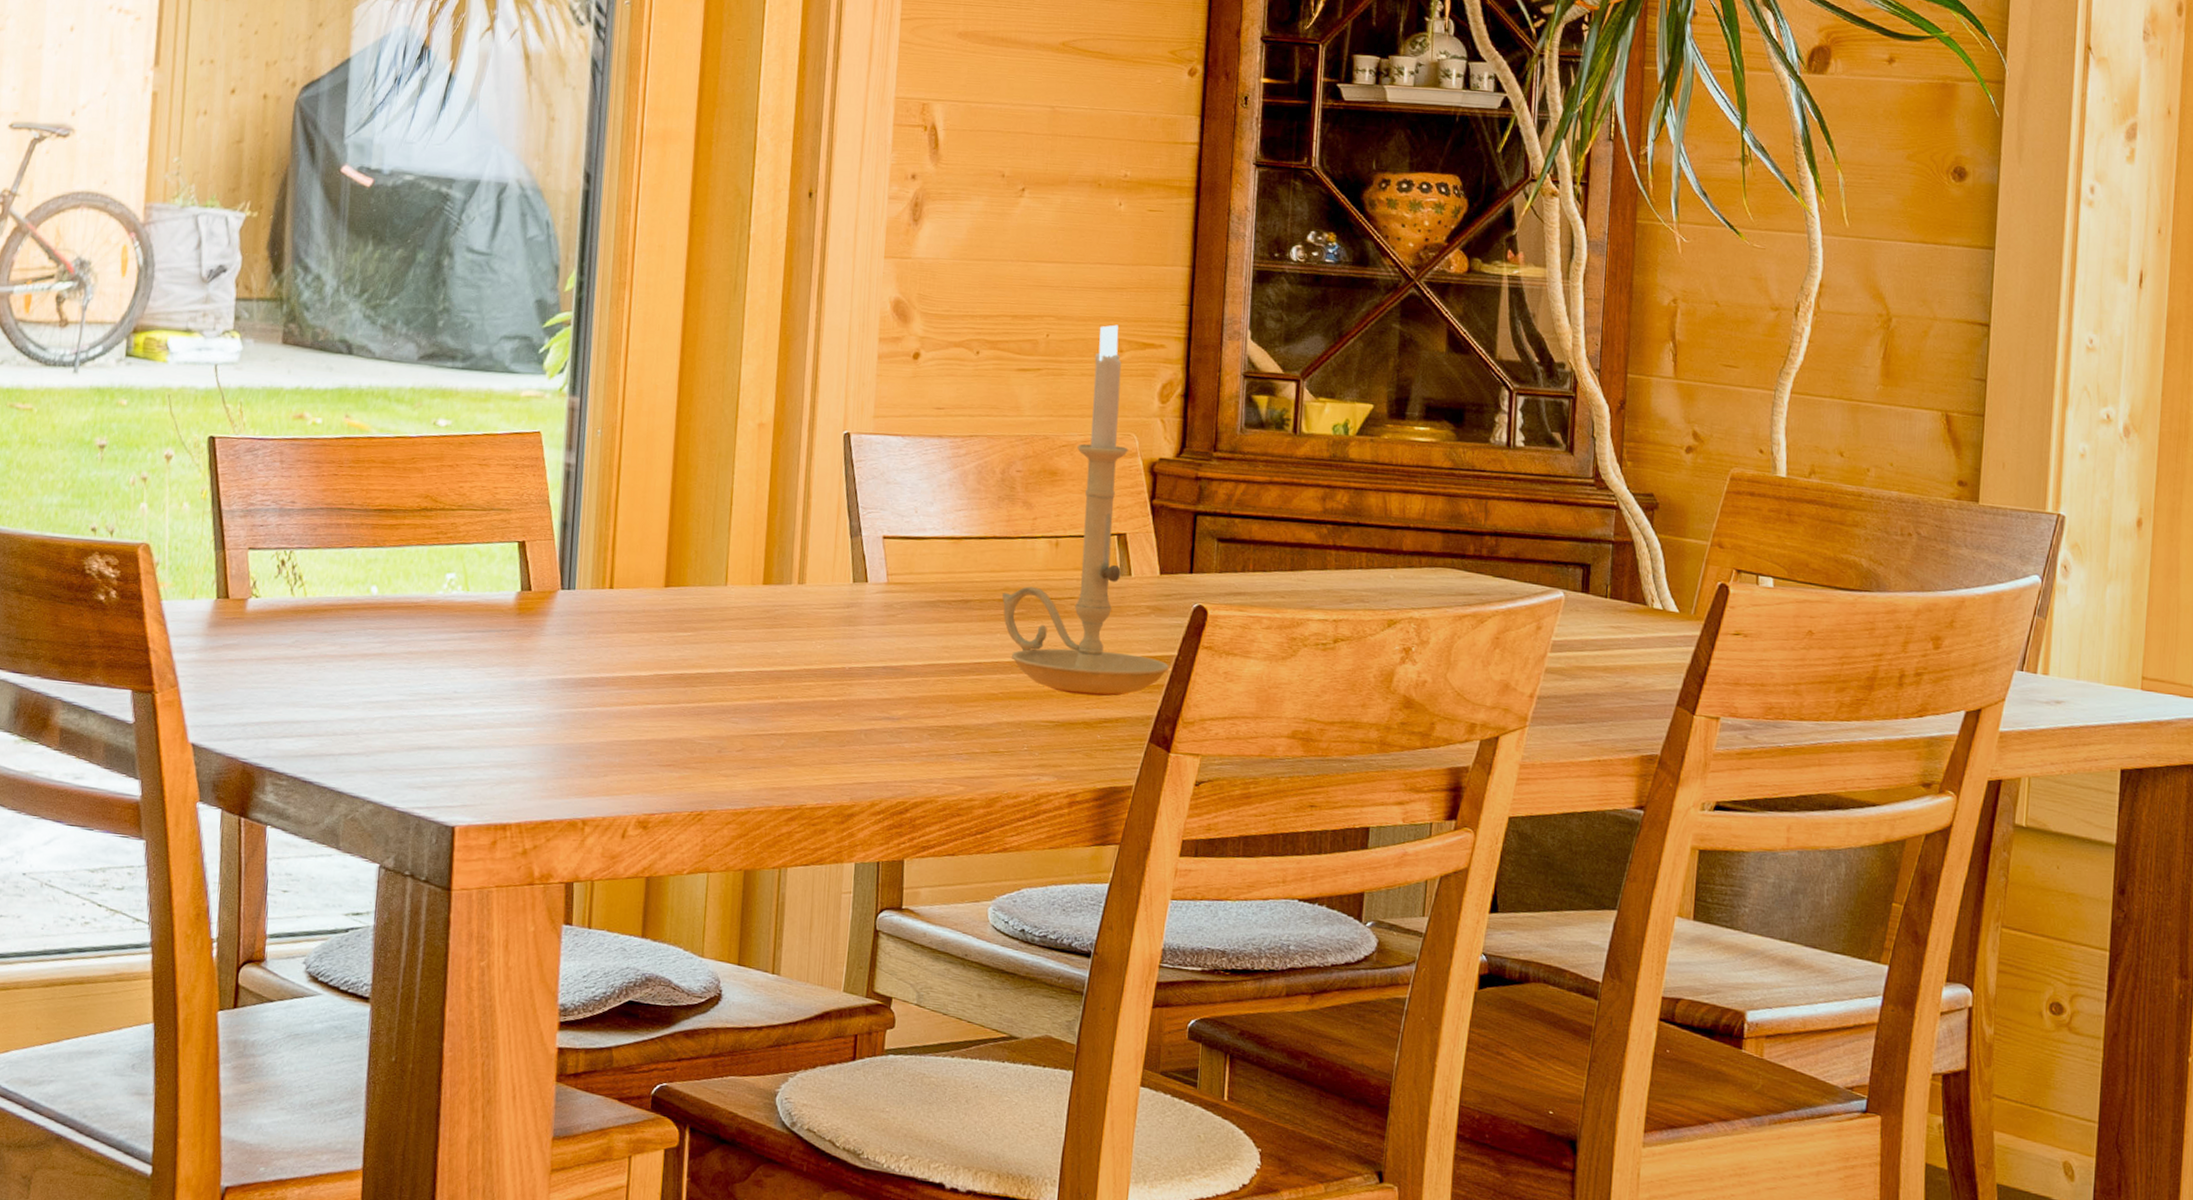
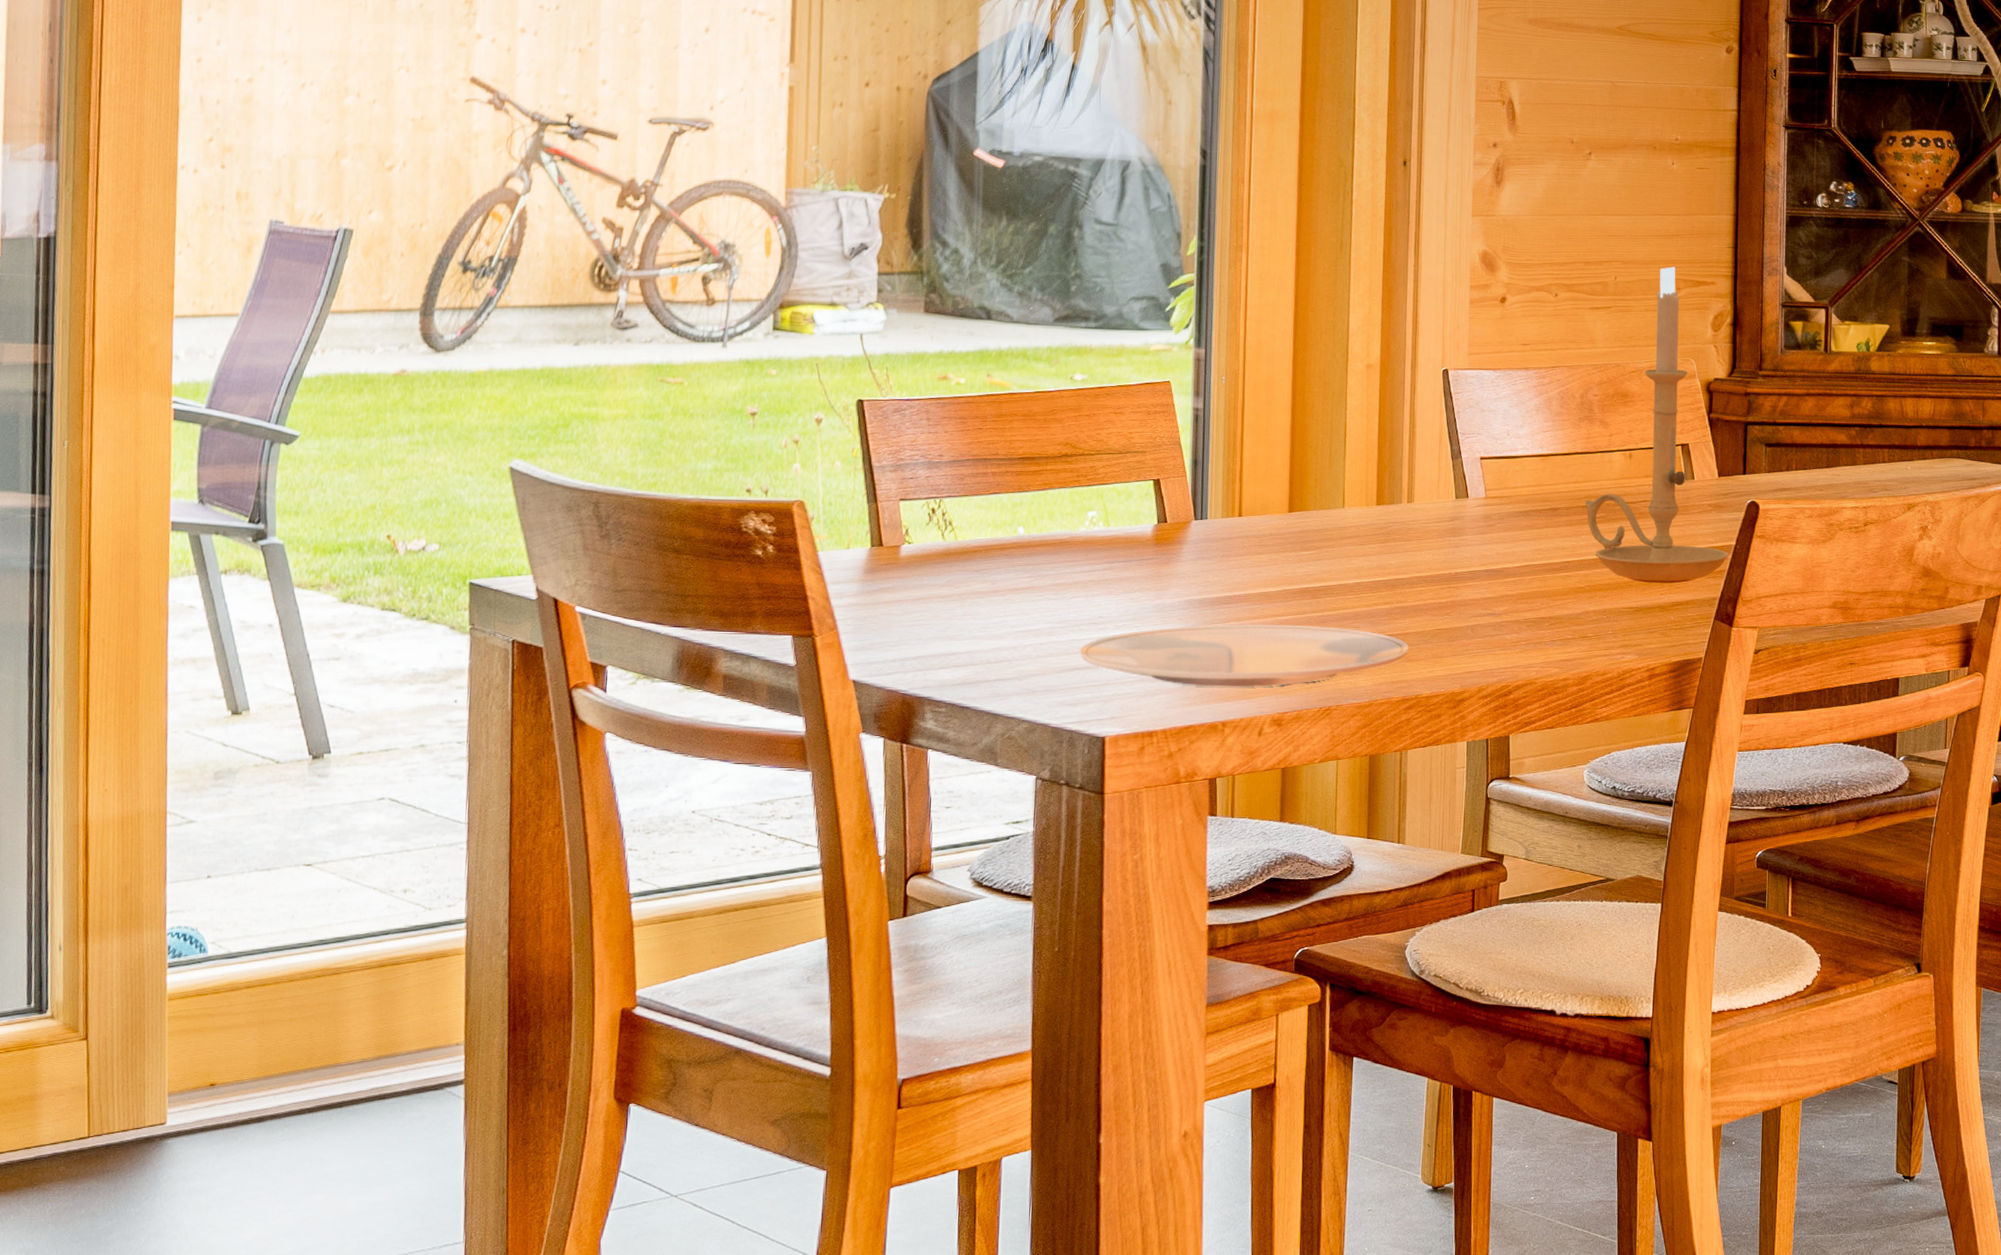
plate: none [430,708,793,783] -> present [1079,624,1409,687]

